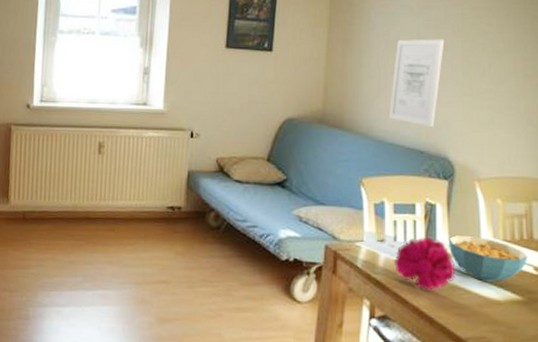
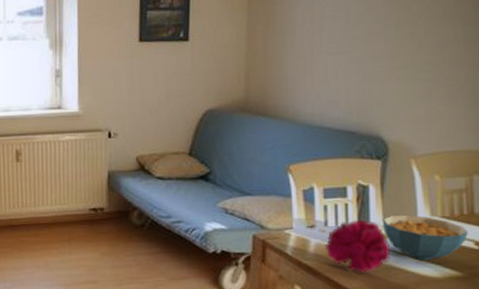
wall art: present [388,39,445,127] -> none [315,10,376,106]

